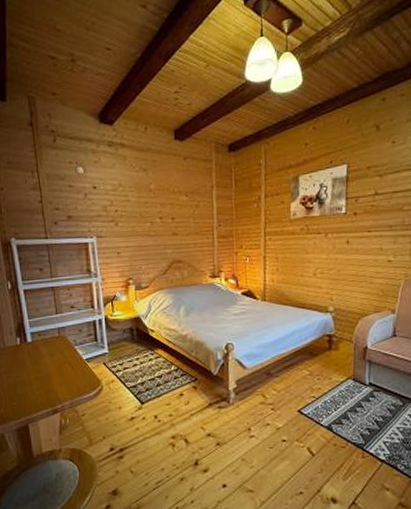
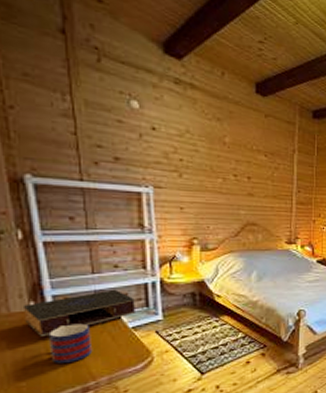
book: none [12,326,89,367] -> present [22,289,137,338]
mug: none [29,355,59,389] -> present [48,323,93,365]

